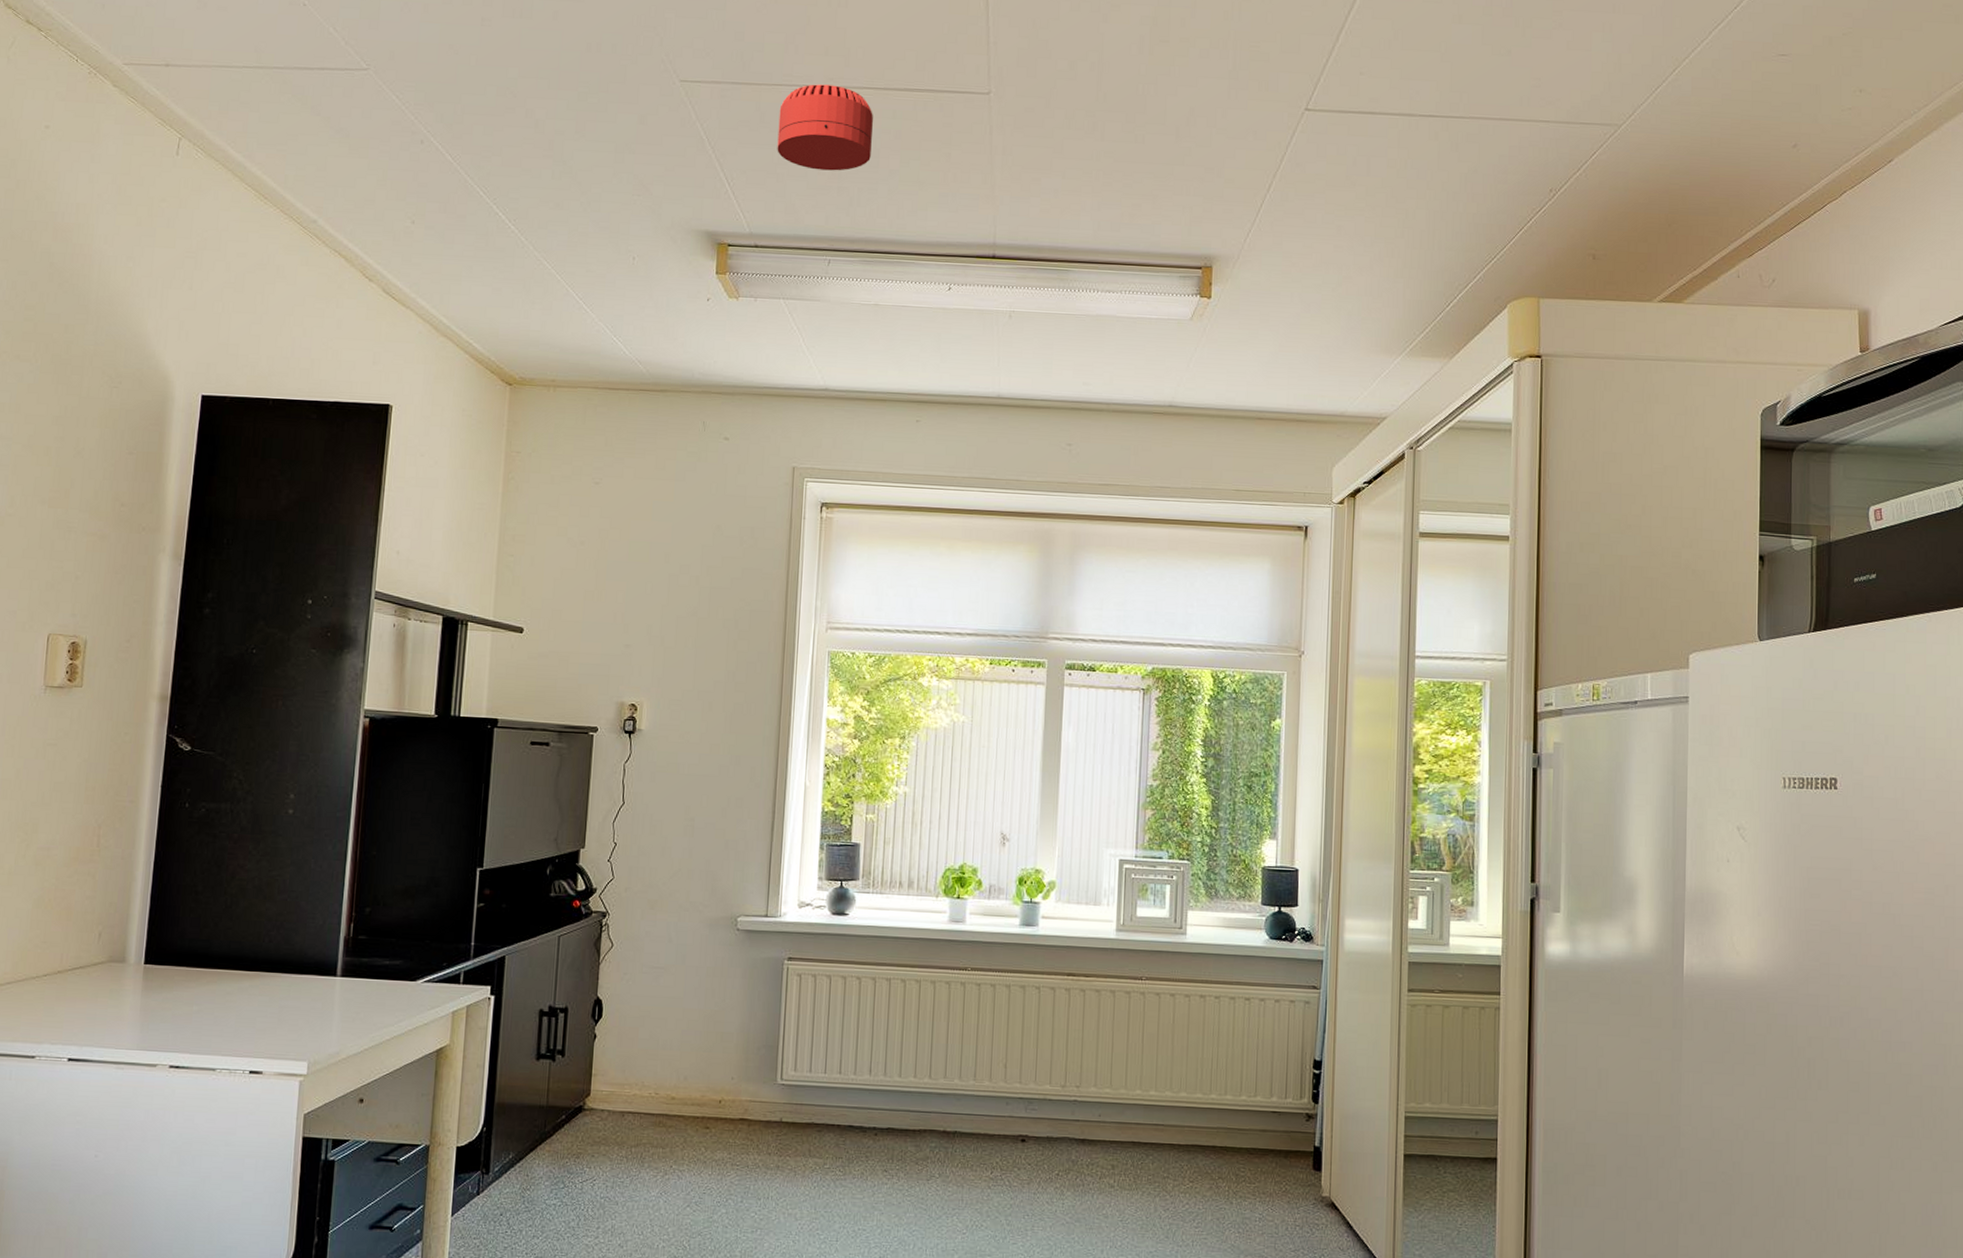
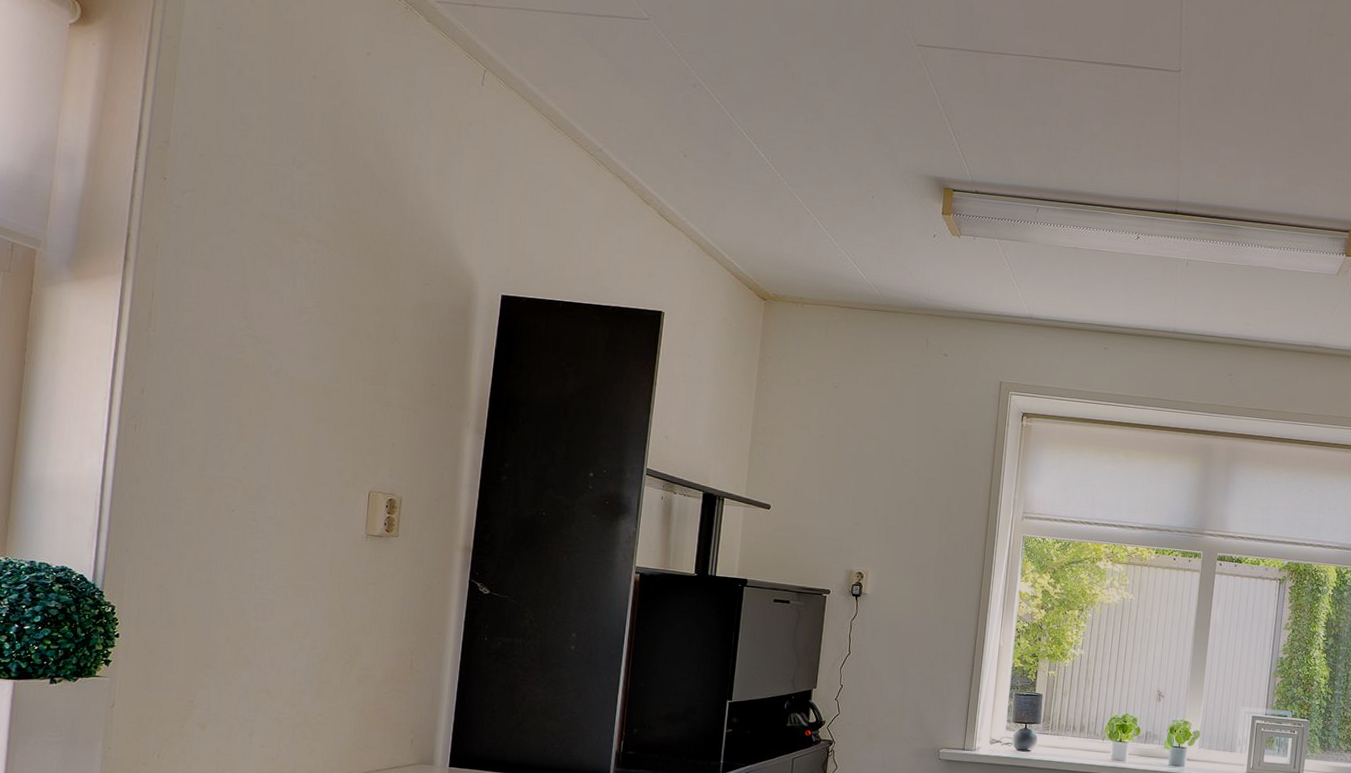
smoke detector: present [777,84,873,171] -> none [997,54,1081,132]

